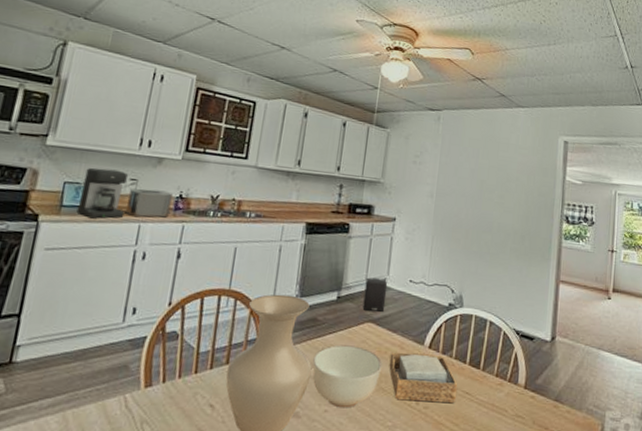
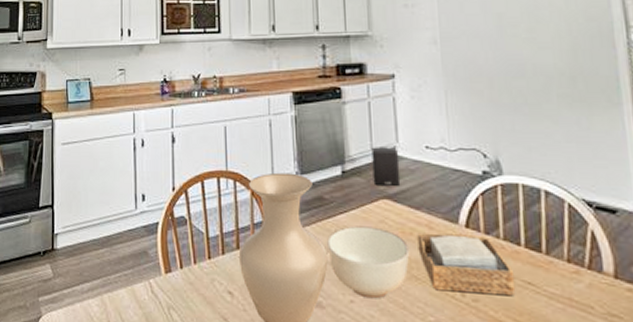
coffee maker: present [76,168,128,219] -> none [80,63,119,112]
toaster: present [125,188,173,219] -> none [119,77,159,106]

